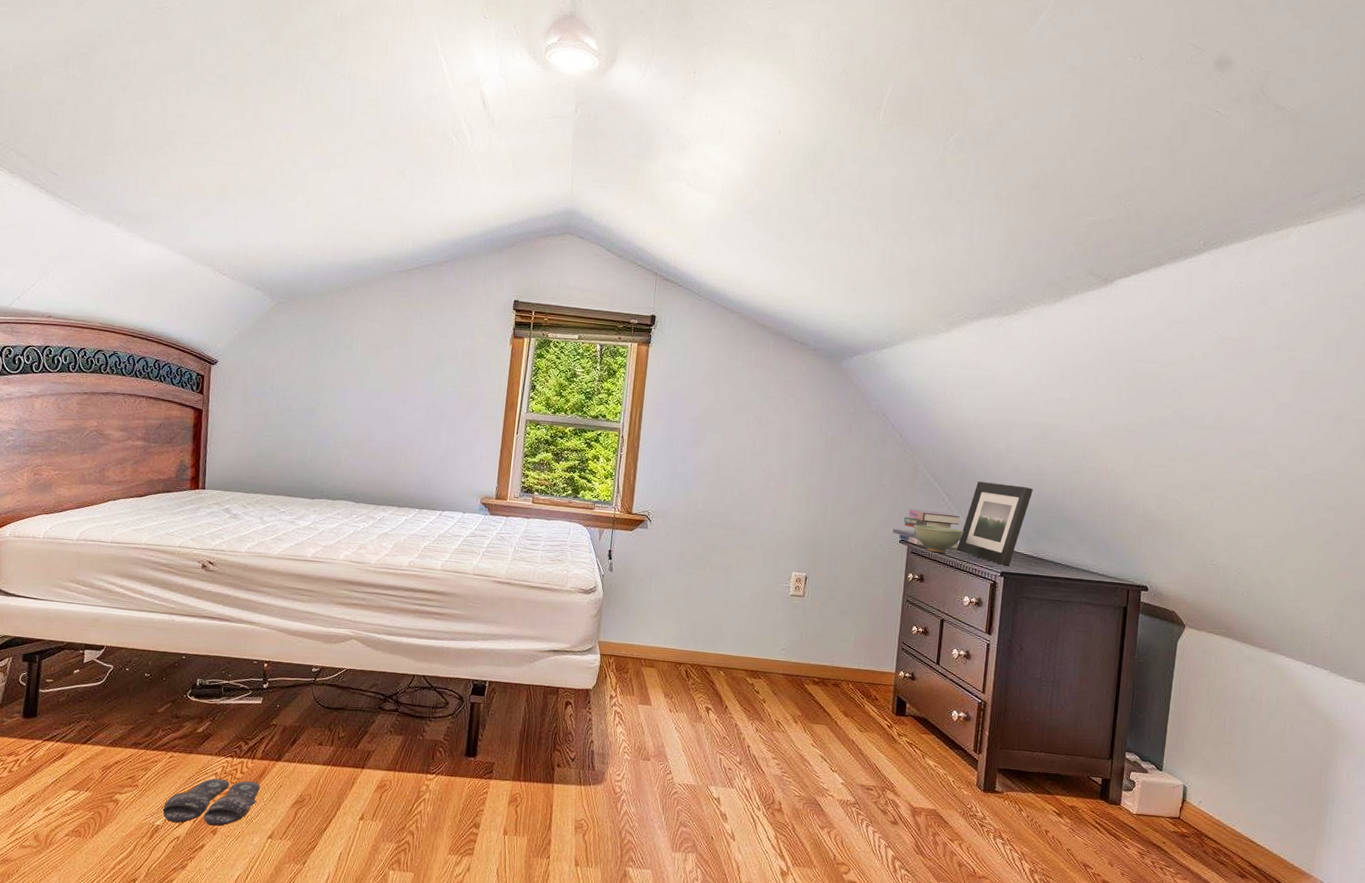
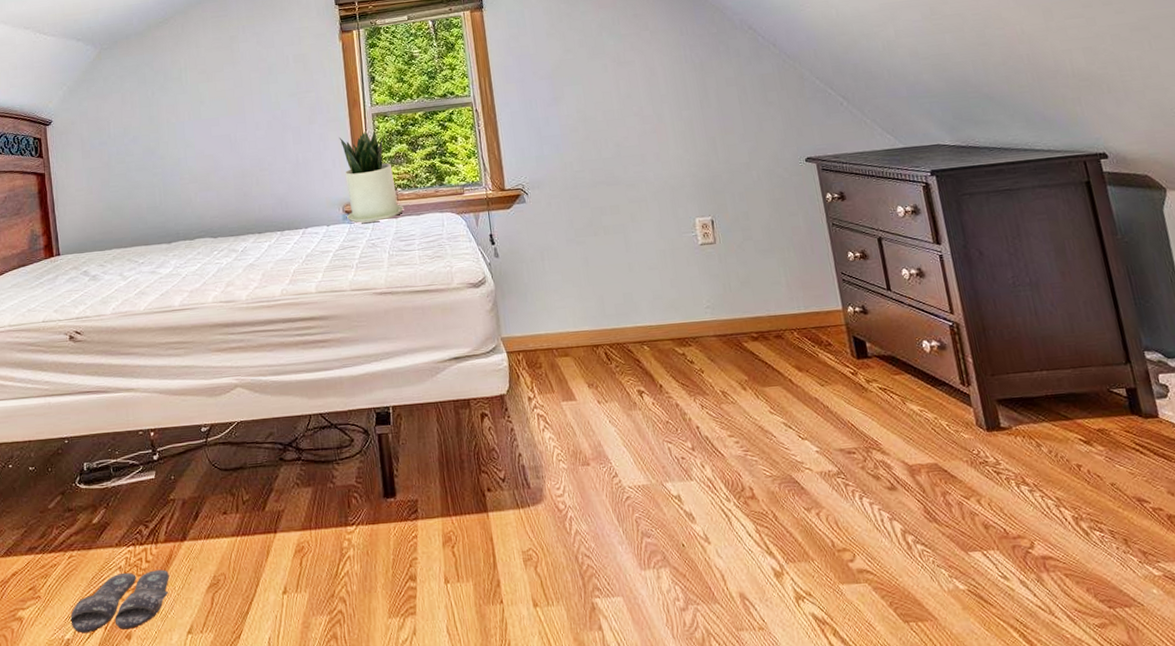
planter: none [483,433,537,519] -> present [339,130,404,224]
books: present [892,508,961,549] -> none [794,117,874,160]
bowl: present [913,524,965,553] -> none [816,133,876,164]
picture frame: present [956,481,1033,567] -> none [872,71,940,163]

